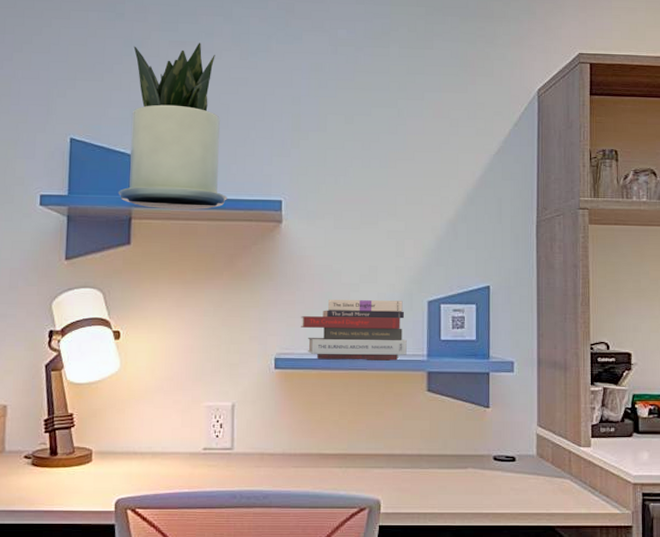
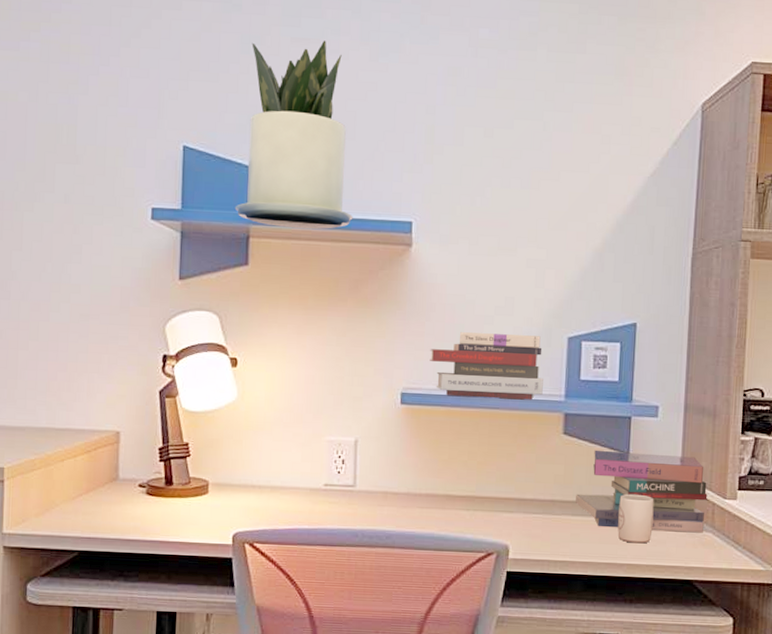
books: none [441,405,564,480] -> present [576,450,708,533]
mug: none [481,445,515,493] -> present [617,494,654,544]

